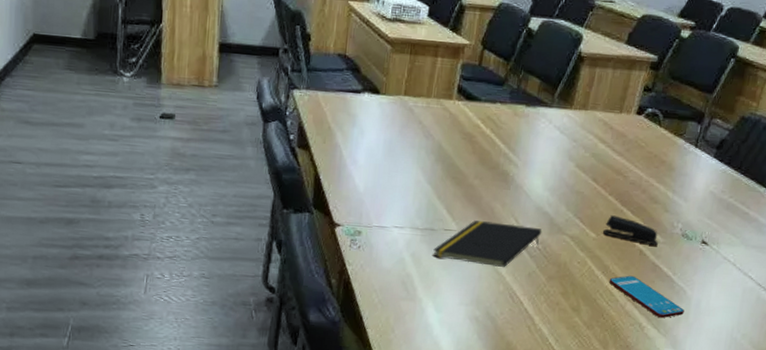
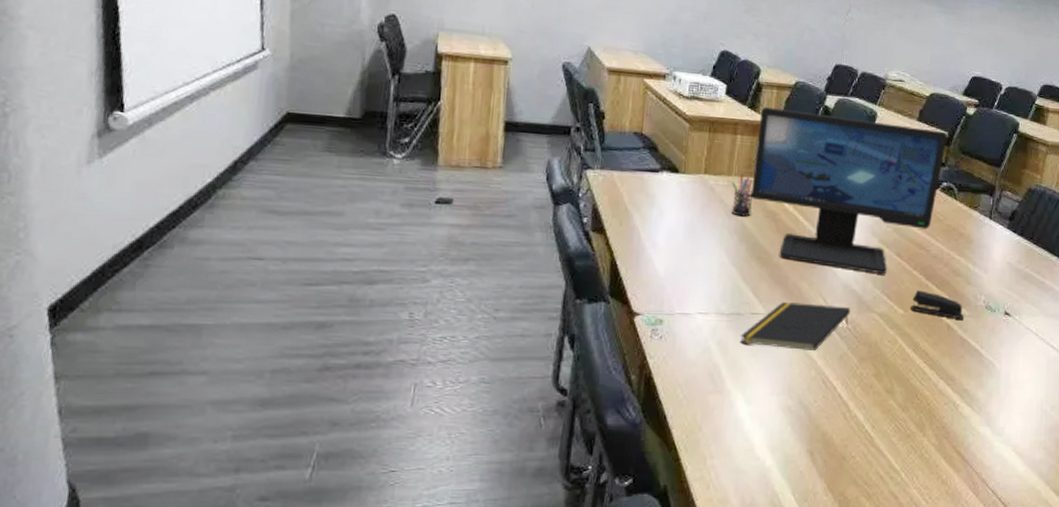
pen holder: none [429,96,452,138] -> present [731,173,753,217]
computer monitor: none [449,29,658,199] -> present [751,107,948,275]
smartphone: present [609,275,684,319] -> none [920,351,995,395]

